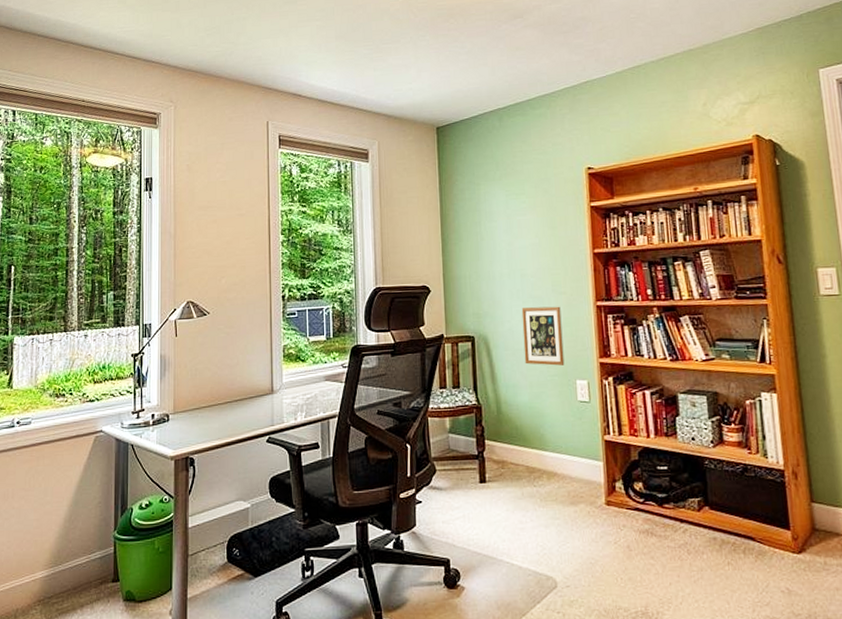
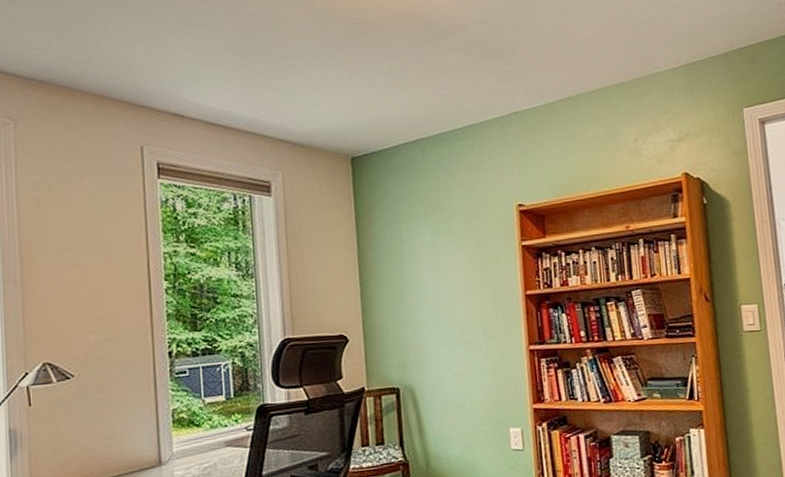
picture frame: present [521,306,565,366] -> none [450,351,497,415]

